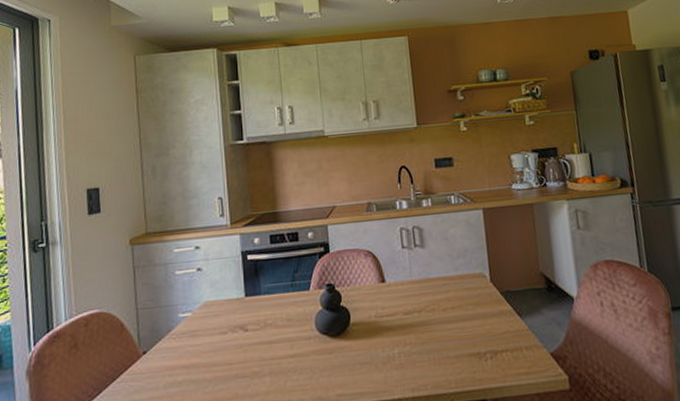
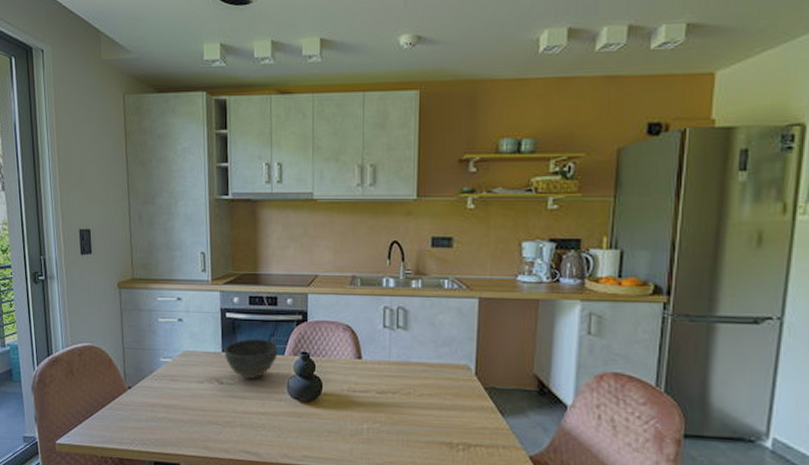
bowl: none [247,276,303,321] -> present [224,338,278,379]

